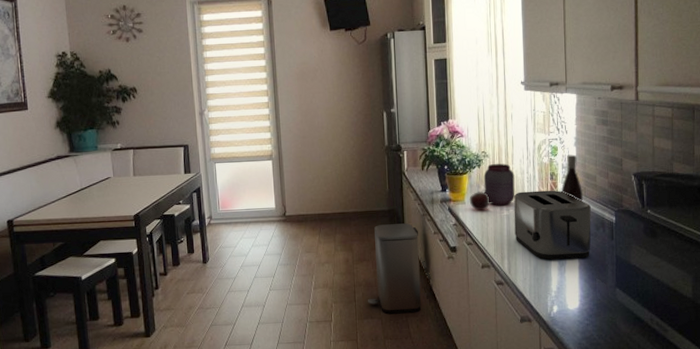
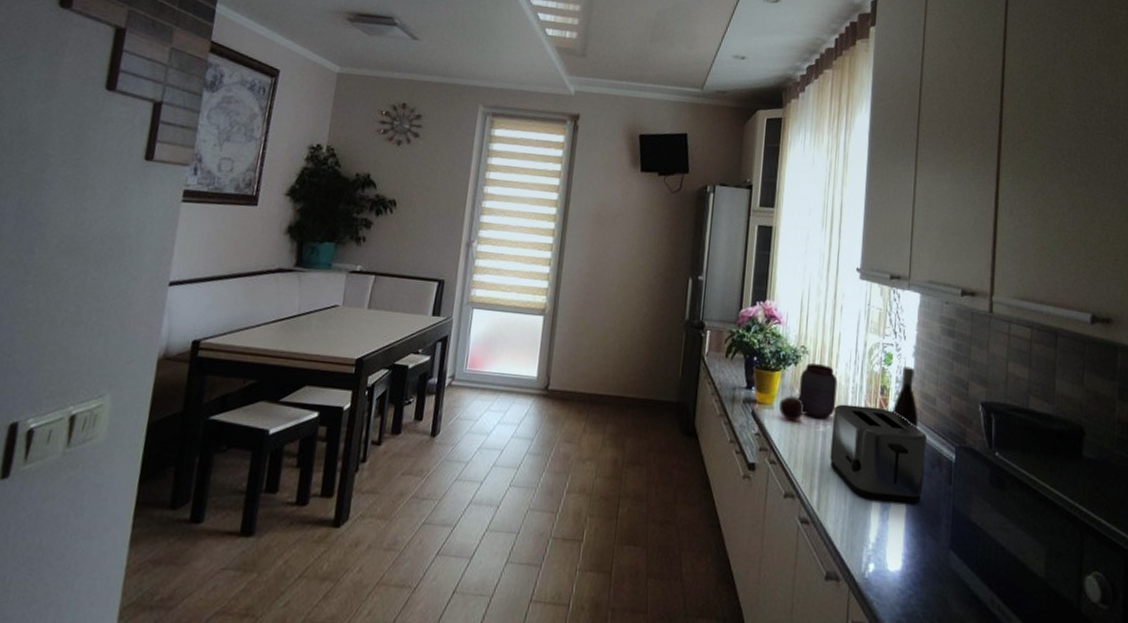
pedal bin: present [367,223,422,315] -> none [632,419,711,546]

